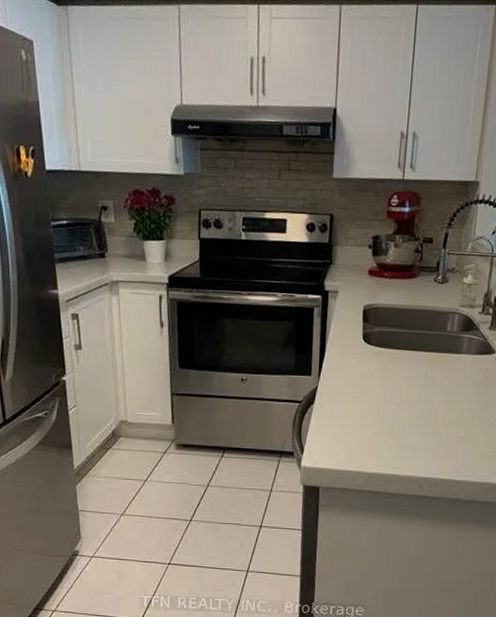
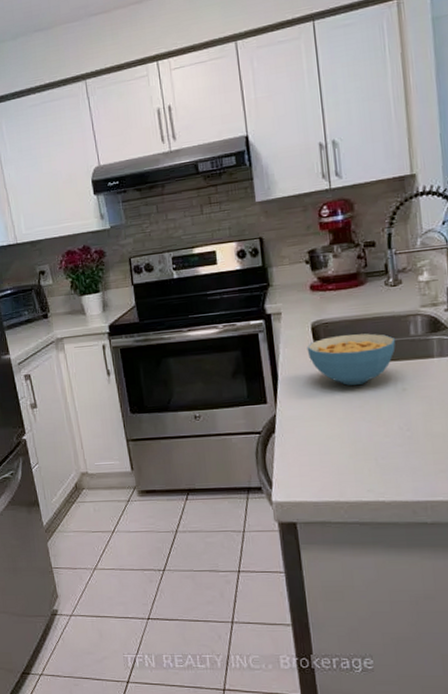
cereal bowl: none [355,321,434,369] -> present [307,333,396,386]

